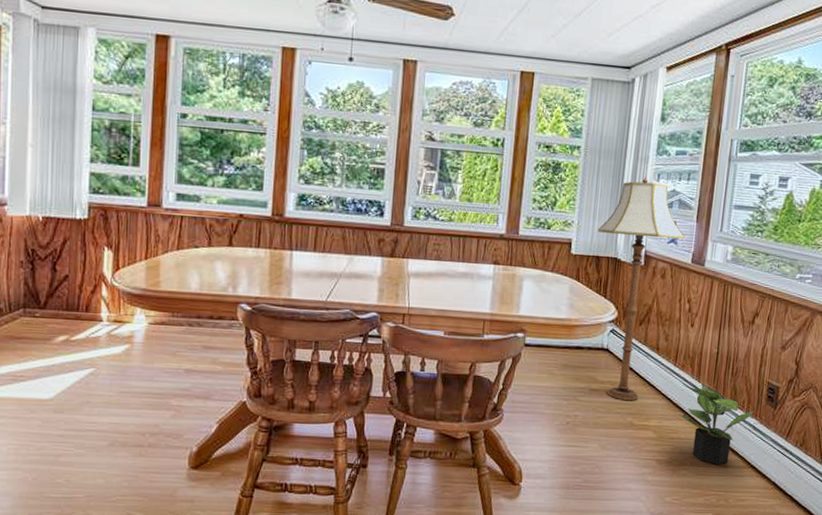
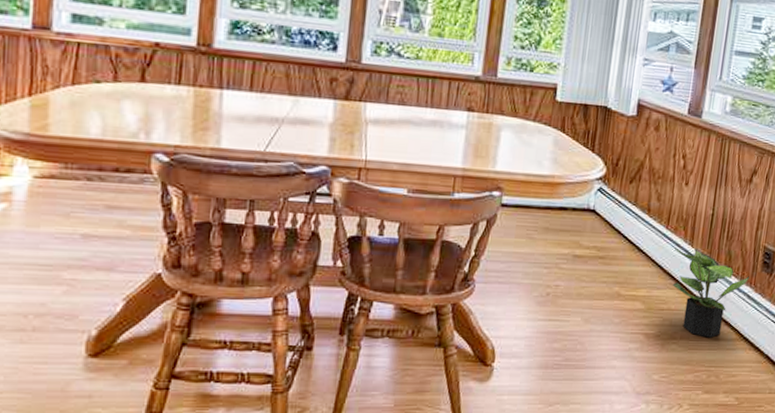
floor lamp: present [598,176,685,401] -> none [586,14,682,269]

